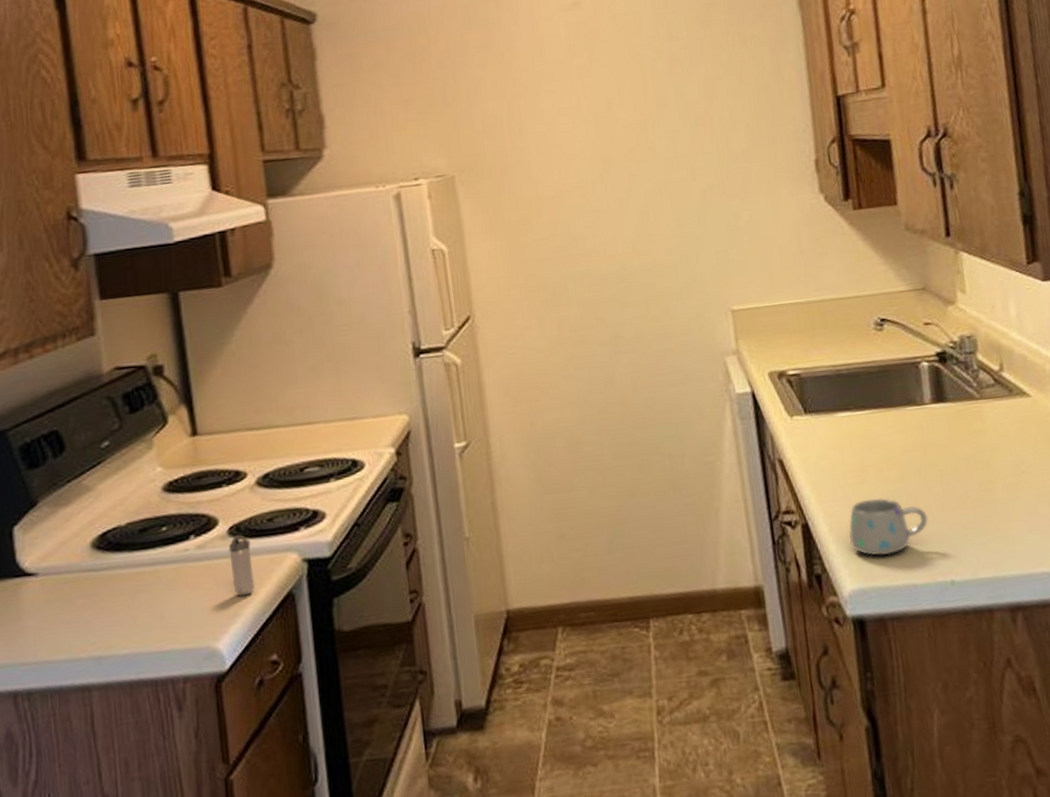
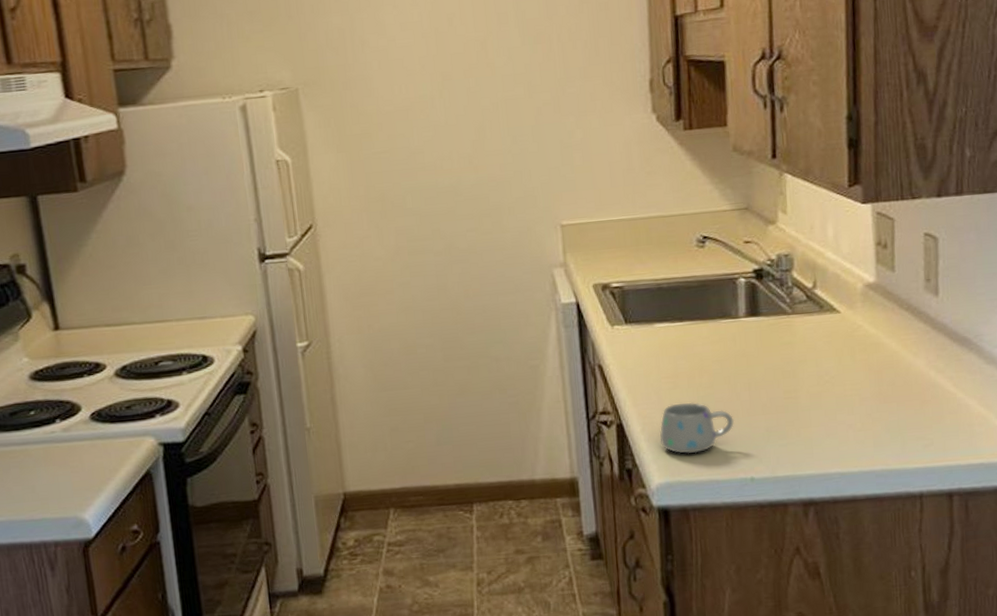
shaker: present [228,535,255,596] -> none [91,420,116,474]

